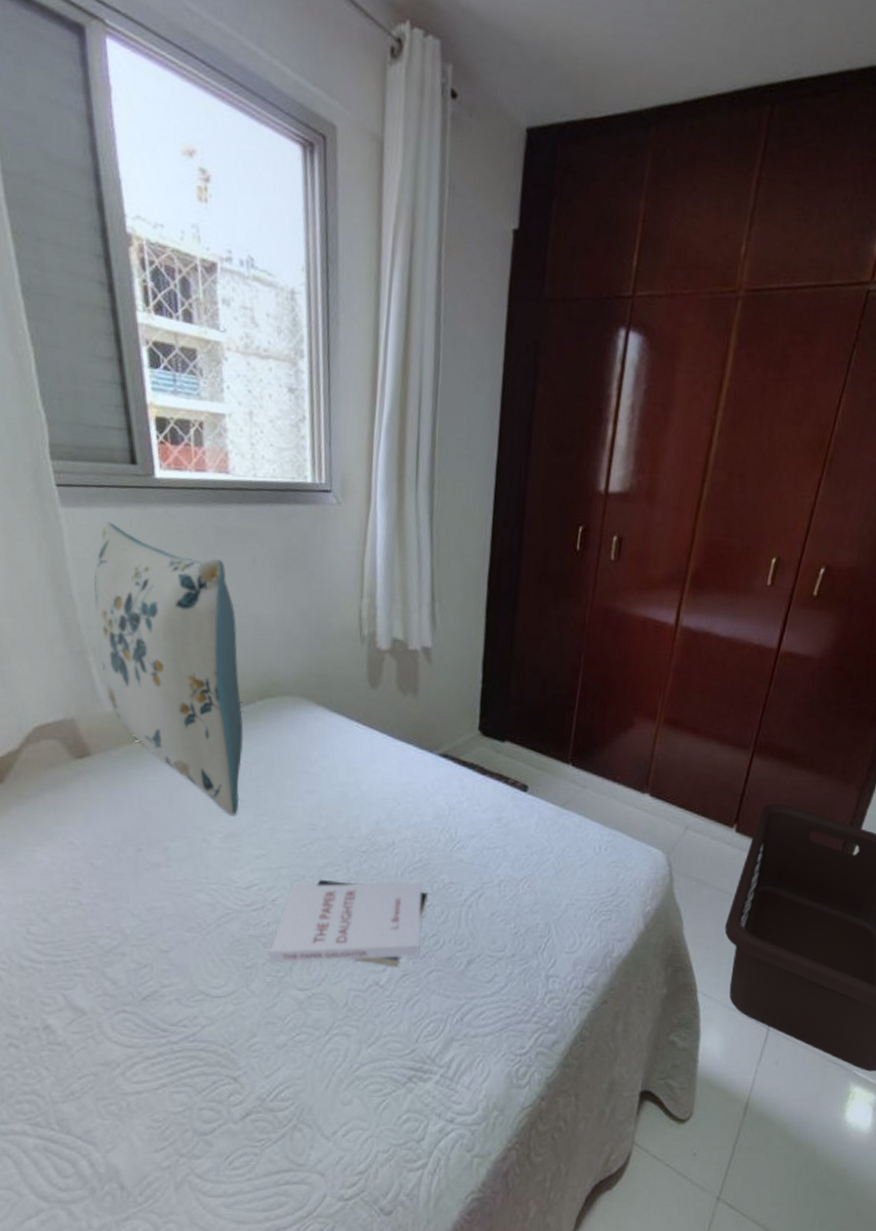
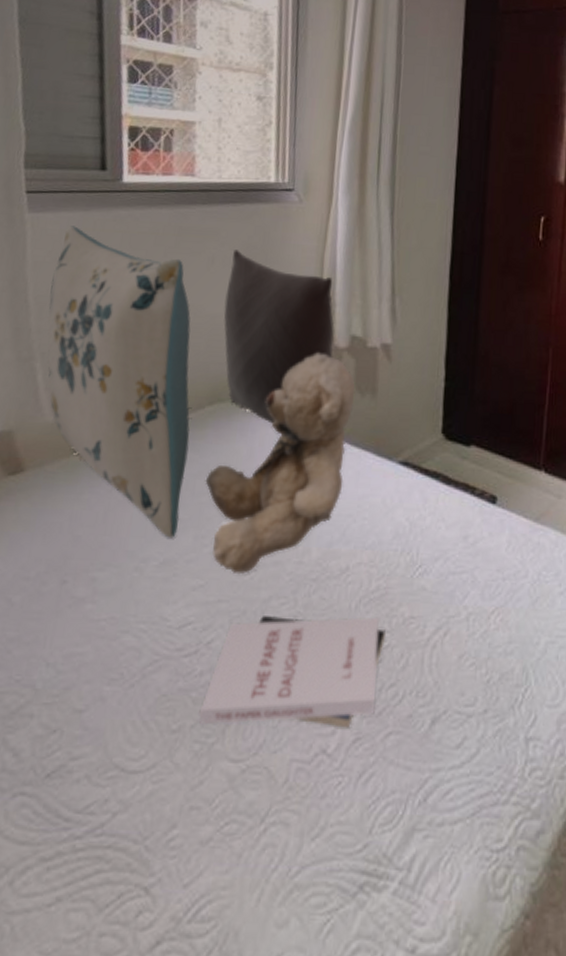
teddy bear: none [261,654,398,847] -> present [205,352,356,575]
pillow: none [268,551,377,718] -> present [223,250,335,424]

